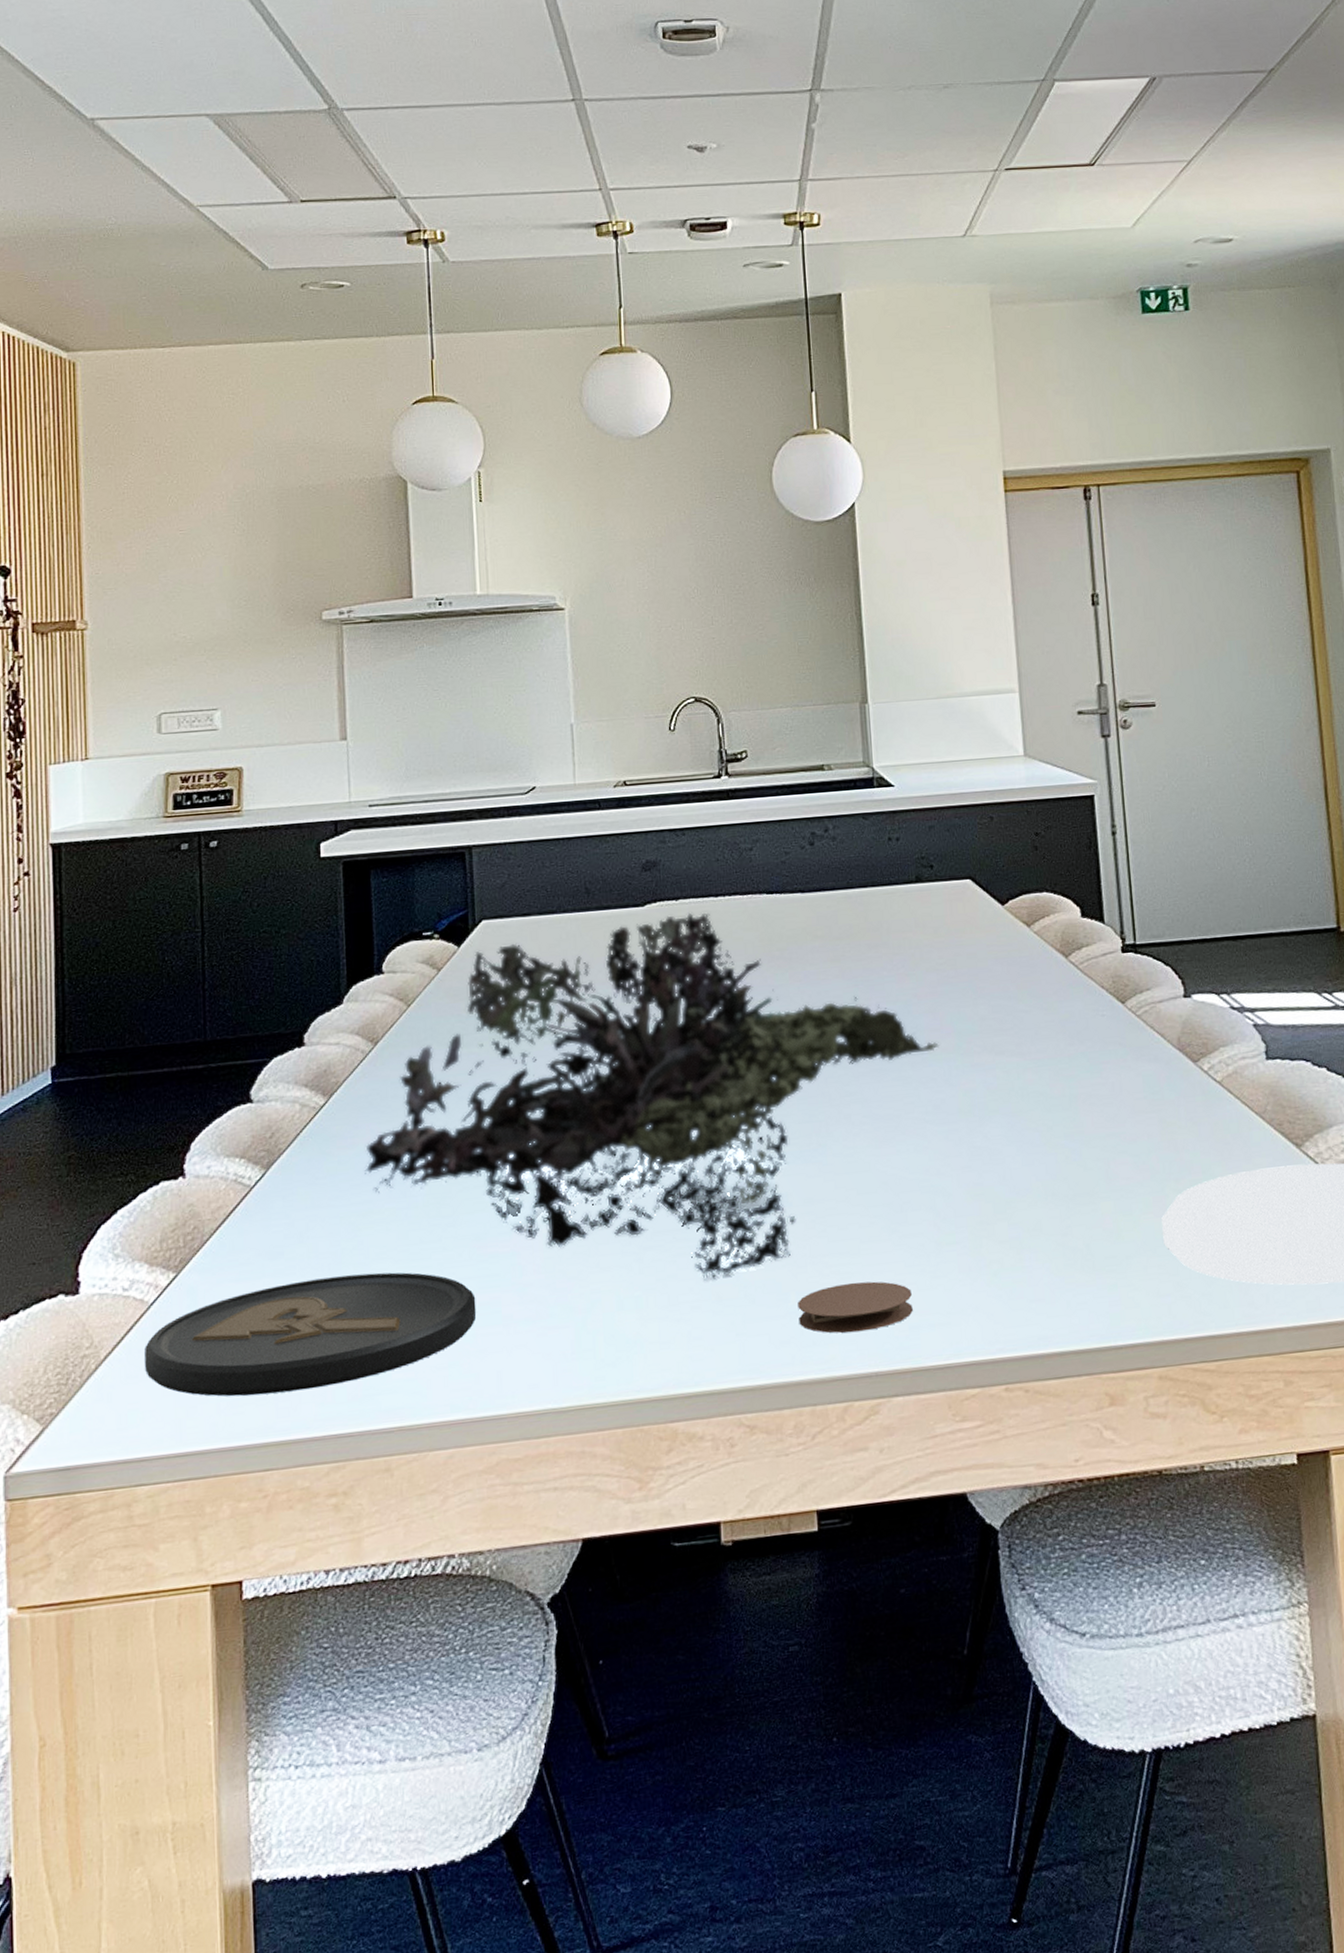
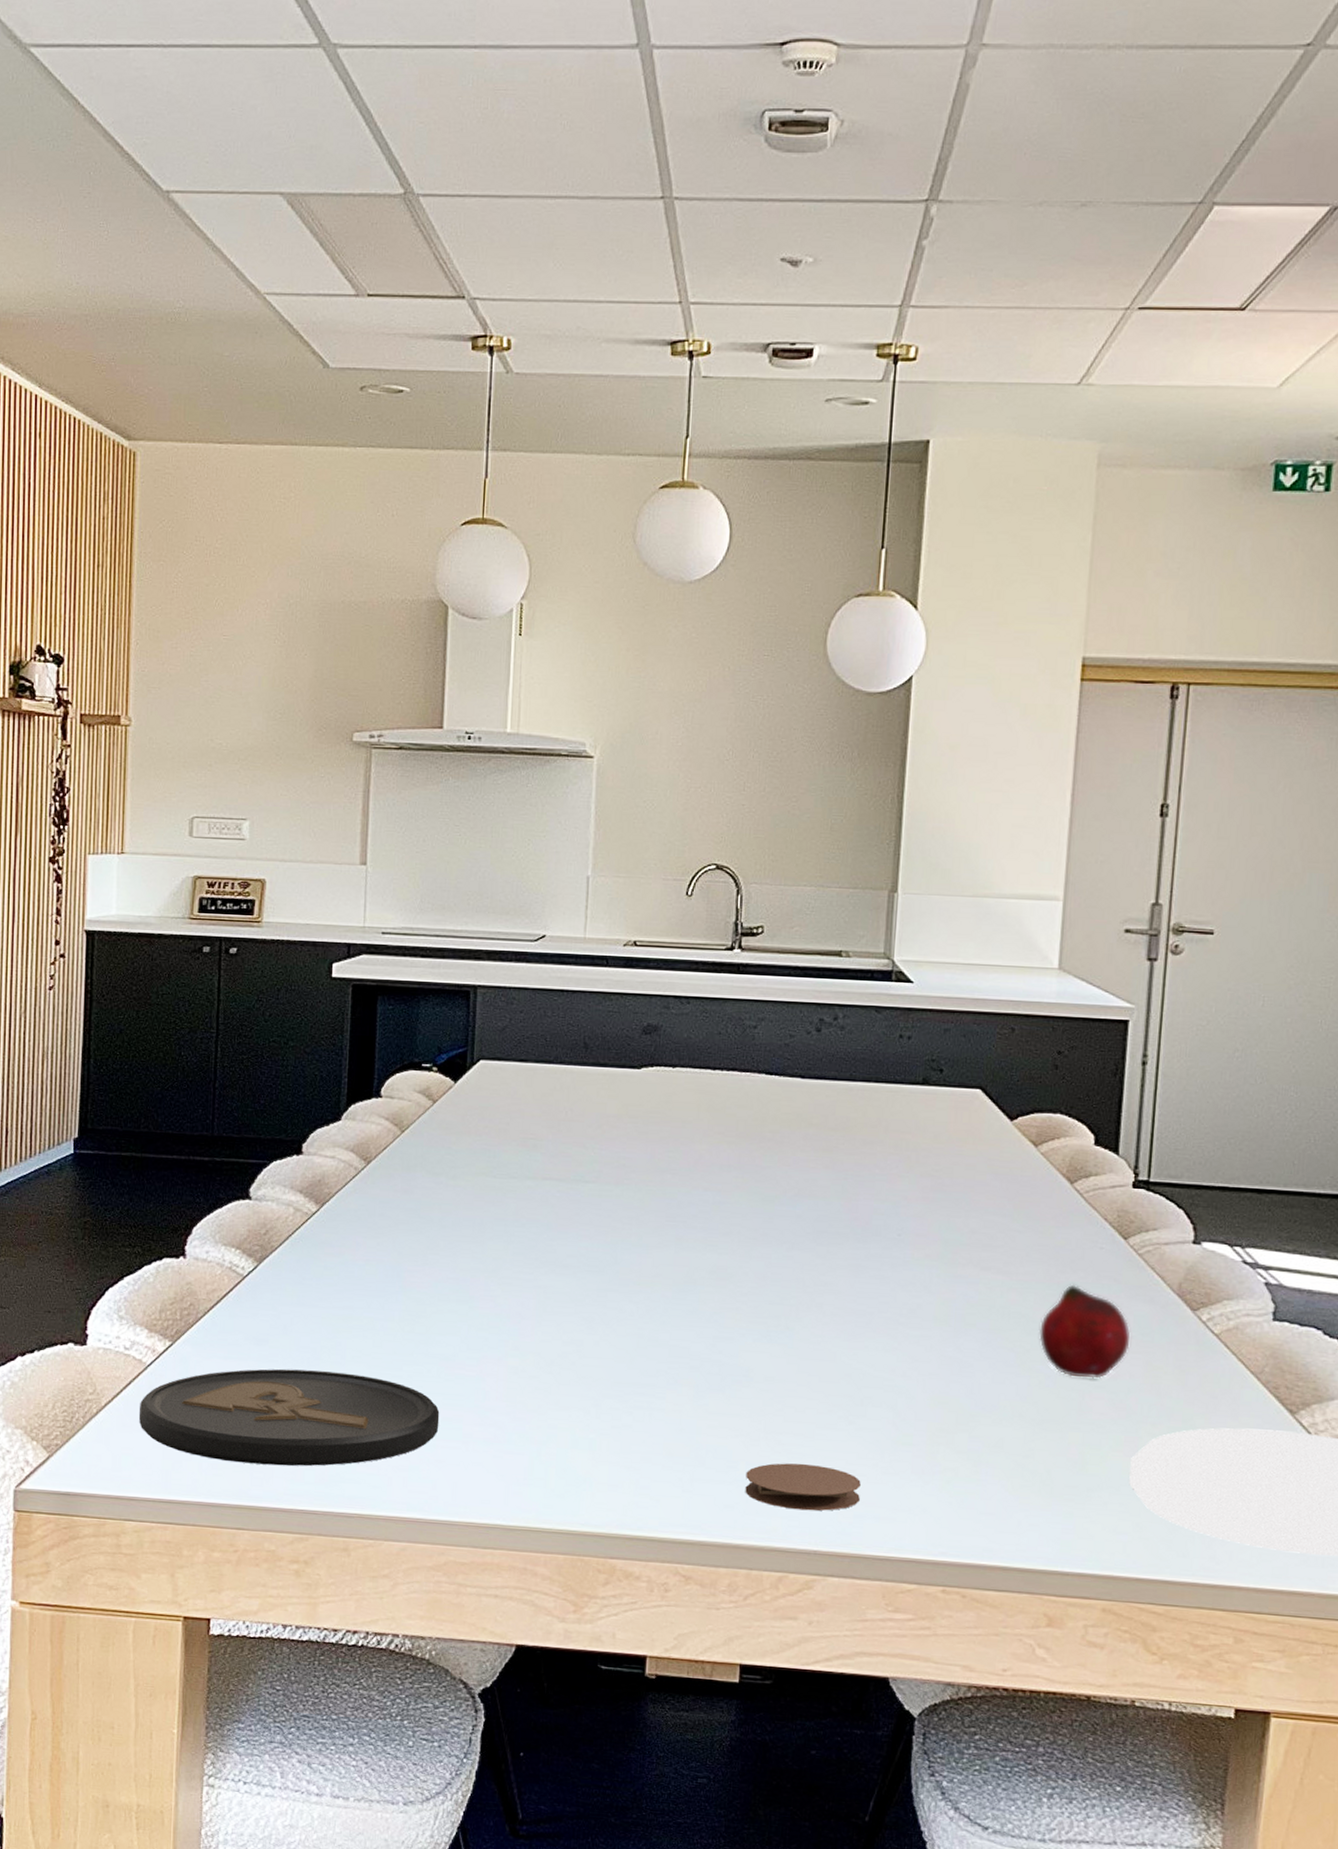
plant: present [365,912,939,1281] -> none [348,1081,923,1436]
fruit: none [1058,1055,1143,1147] -> present [1039,1284,1130,1379]

